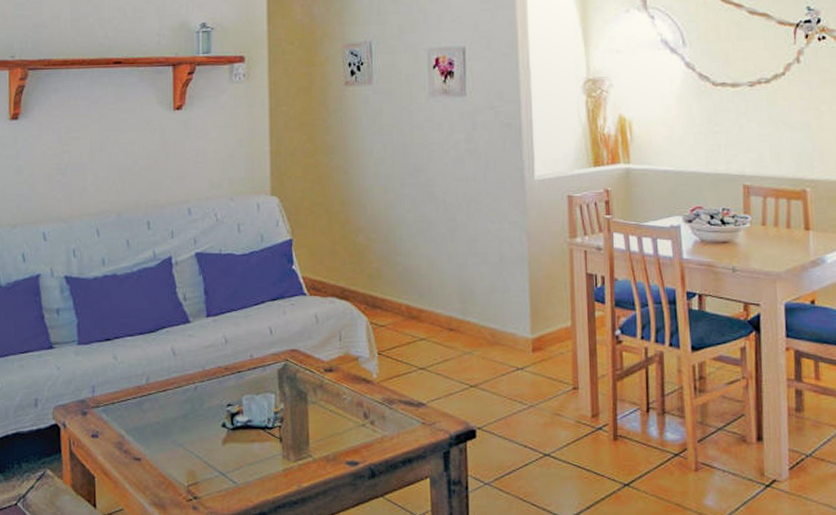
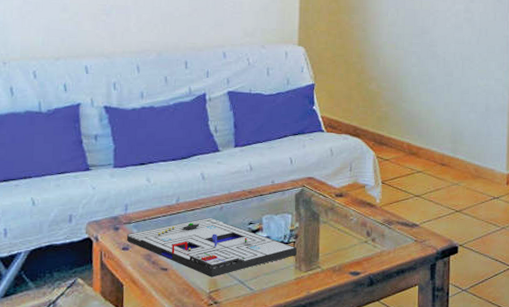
board game: none [95,399,283,468] -> present [126,217,297,277]

